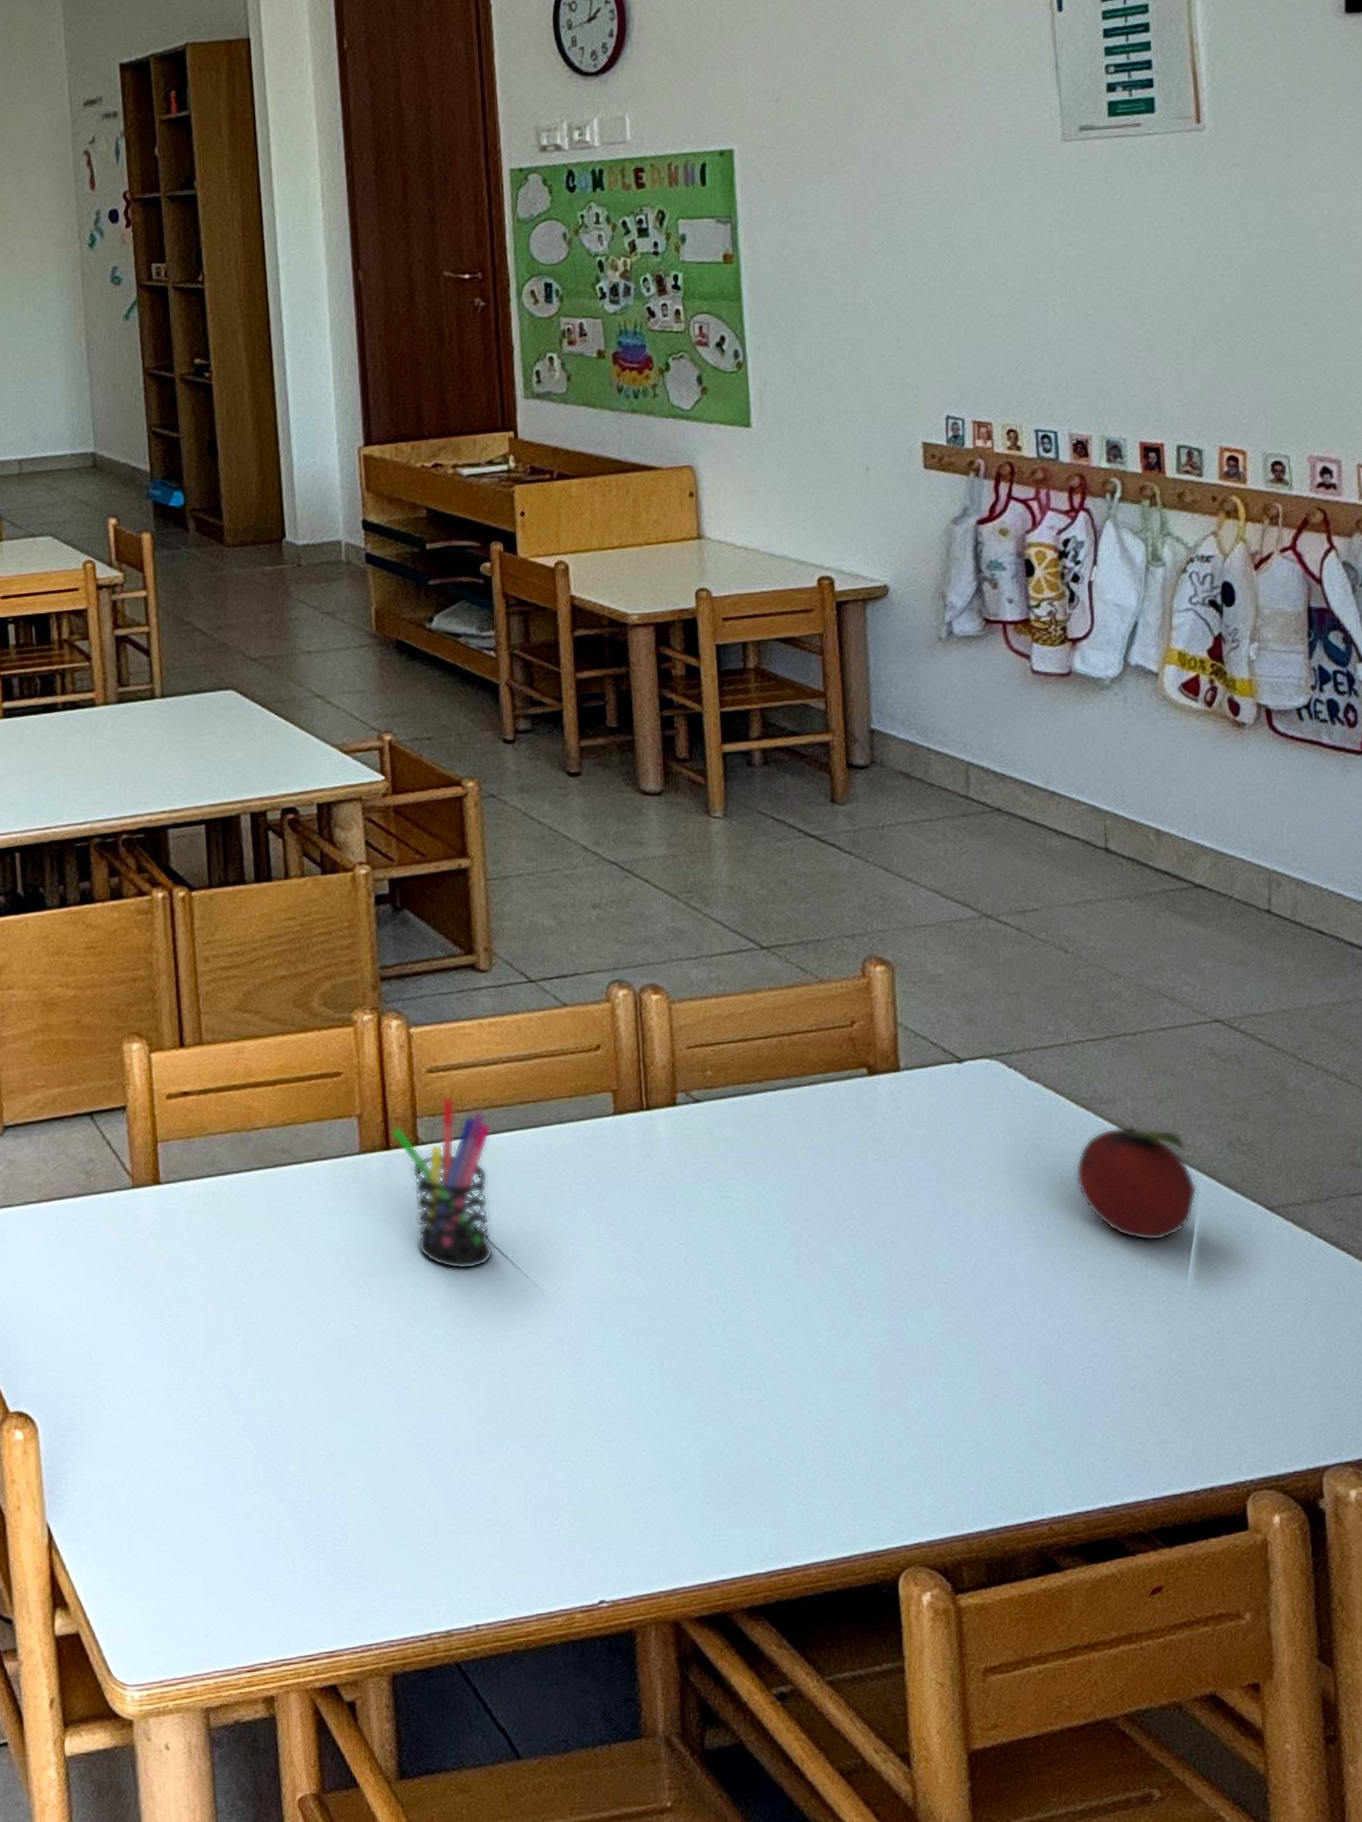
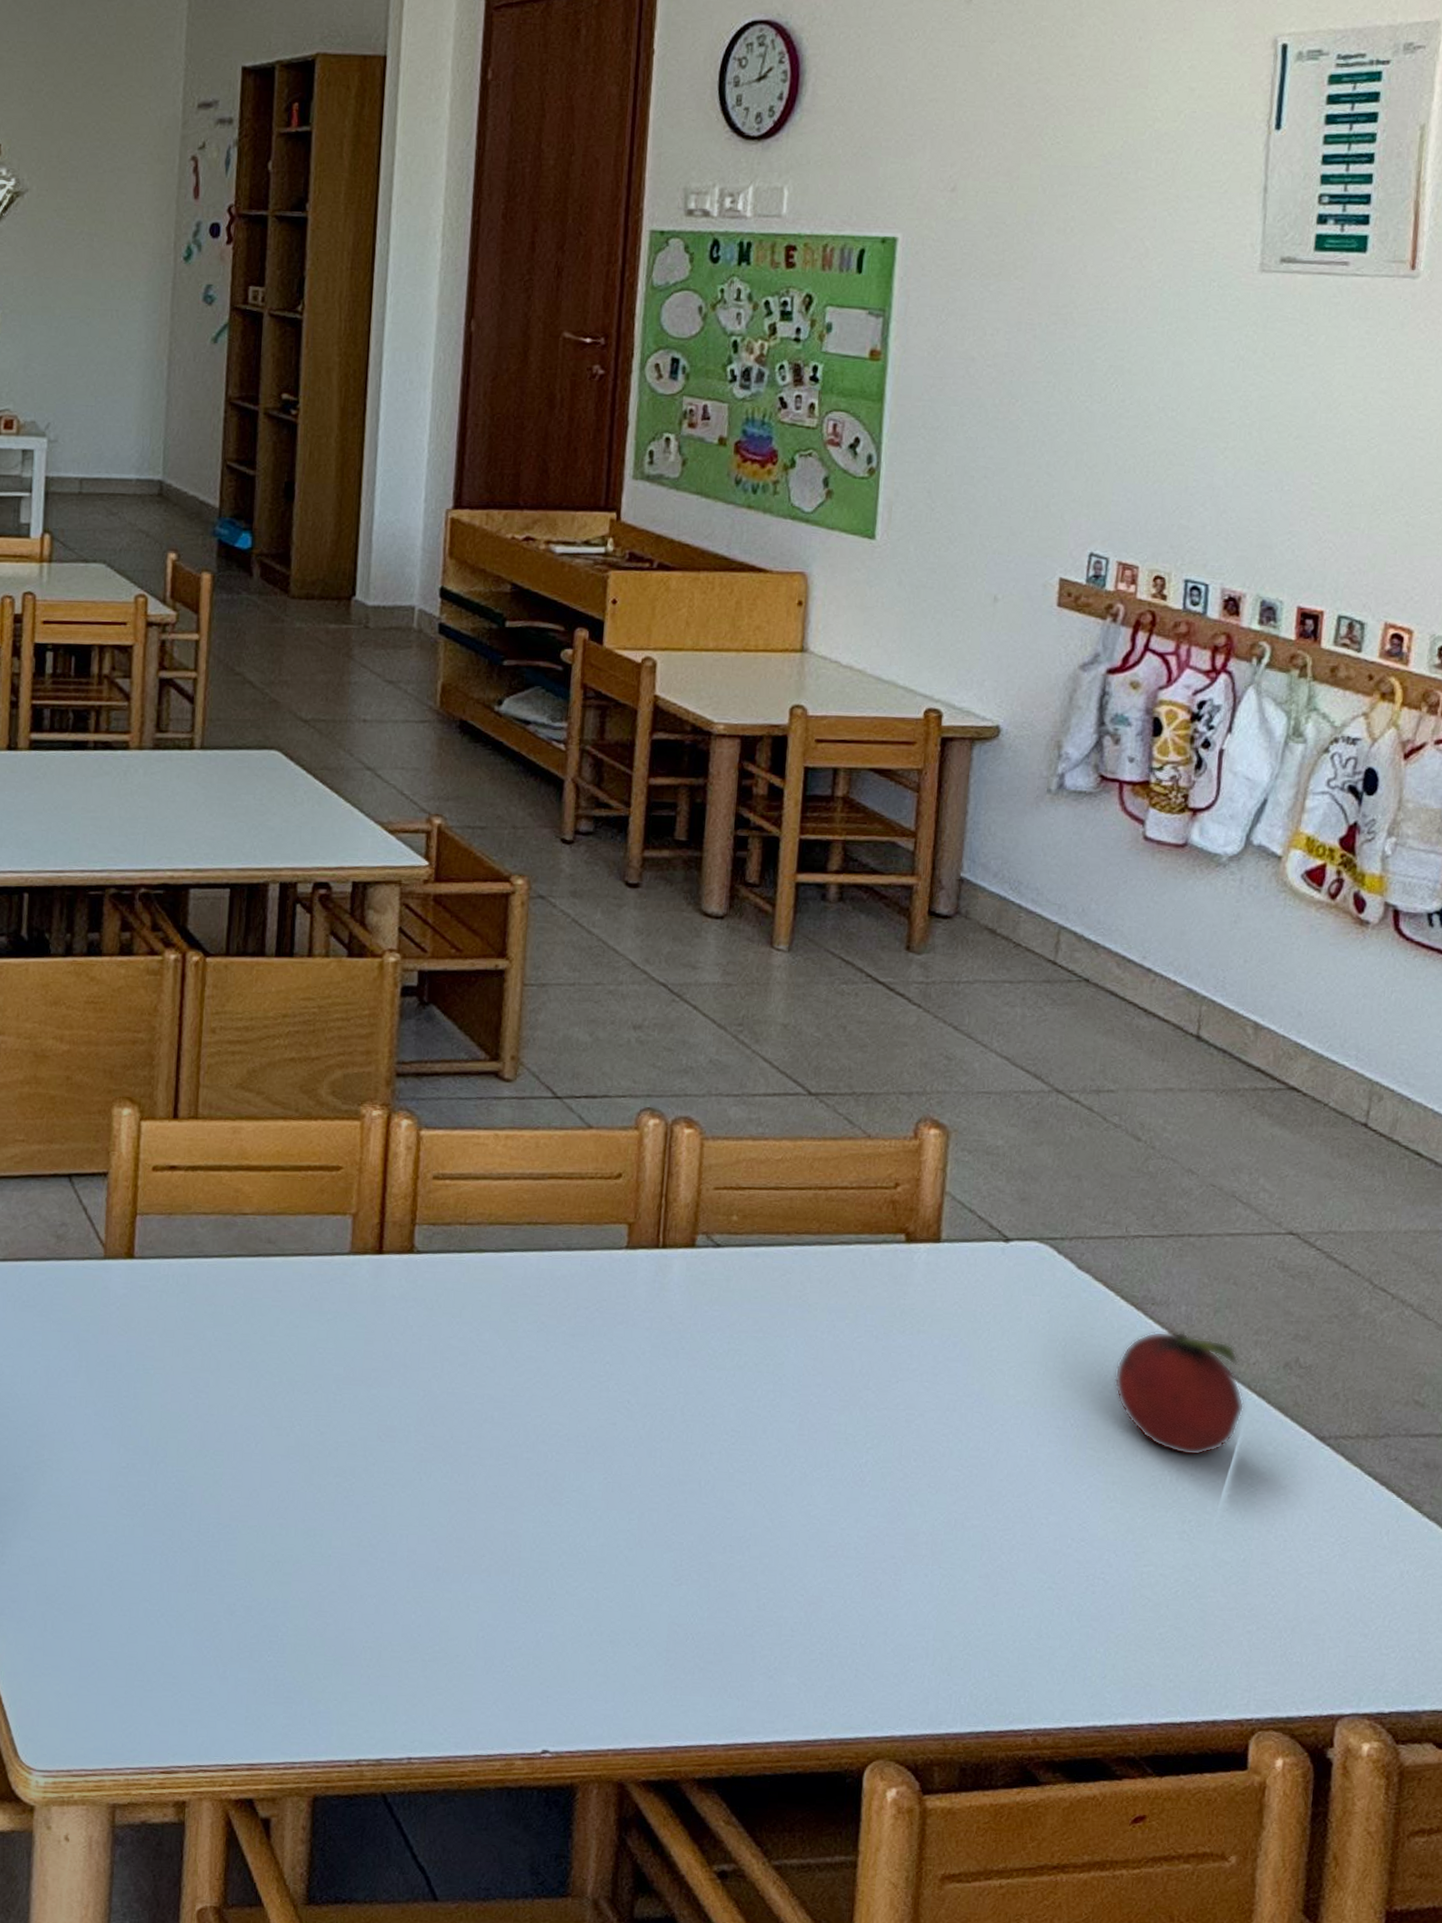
pen holder: present [391,1096,494,1270] -> none [385,1206,494,1390]

